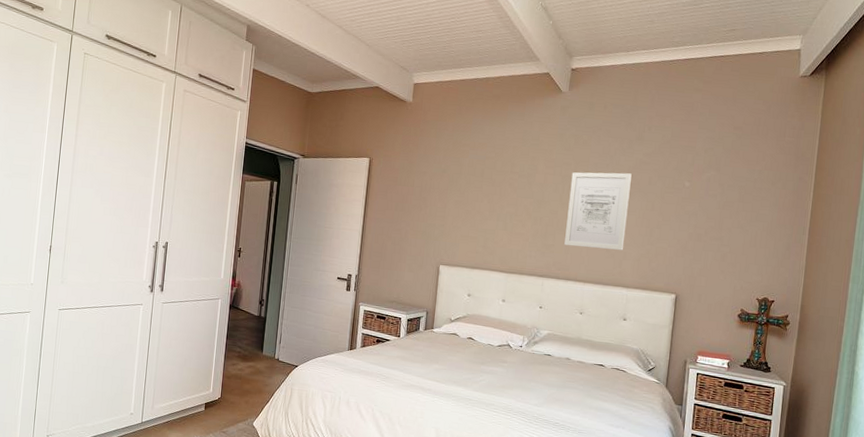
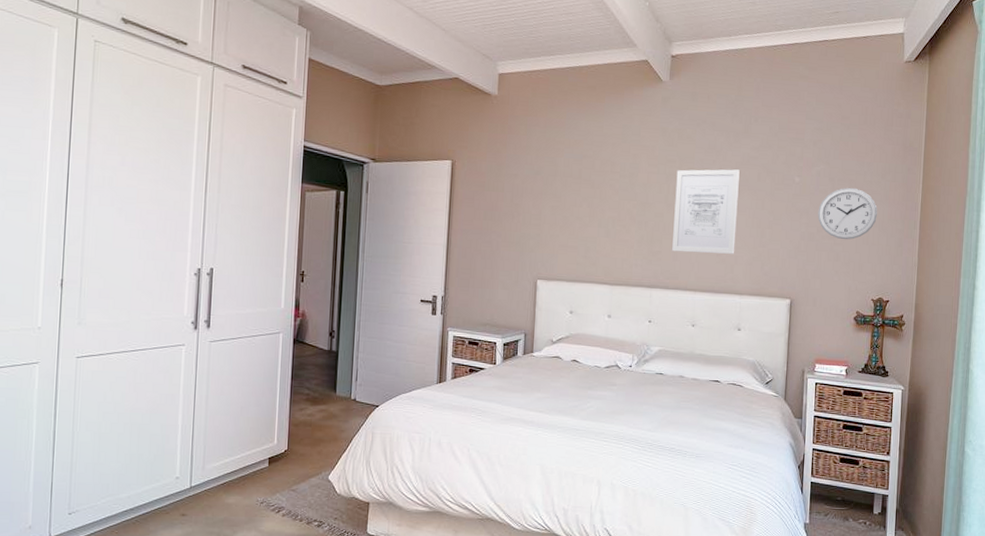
wall clock: none [706,193,767,242] -> present [817,187,878,240]

